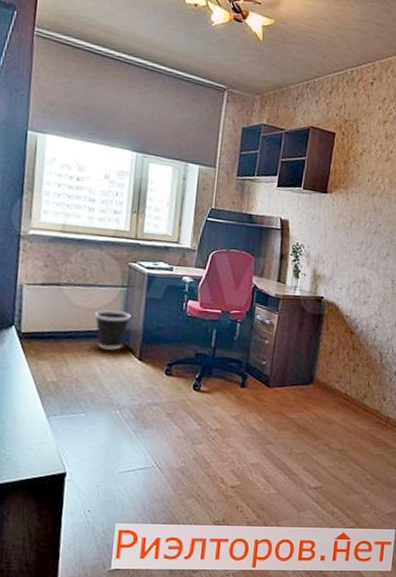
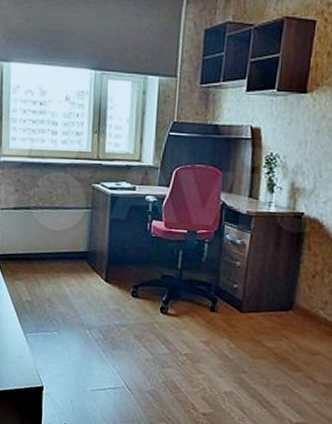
wastebasket: present [95,309,131,350] -> none [63,231,96,271]

